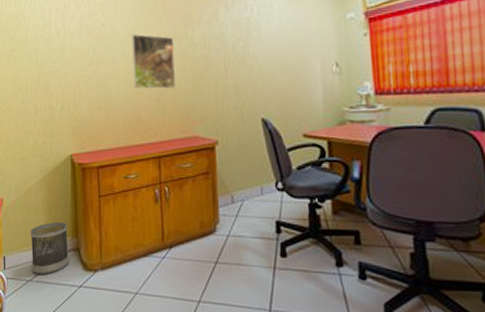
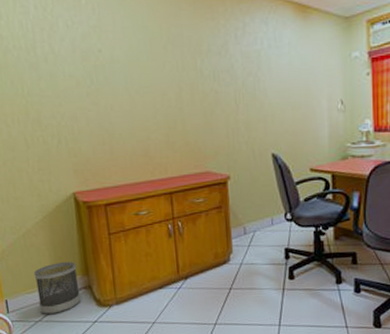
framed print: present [132,34,177,89] -> none [134,62,186,124]

